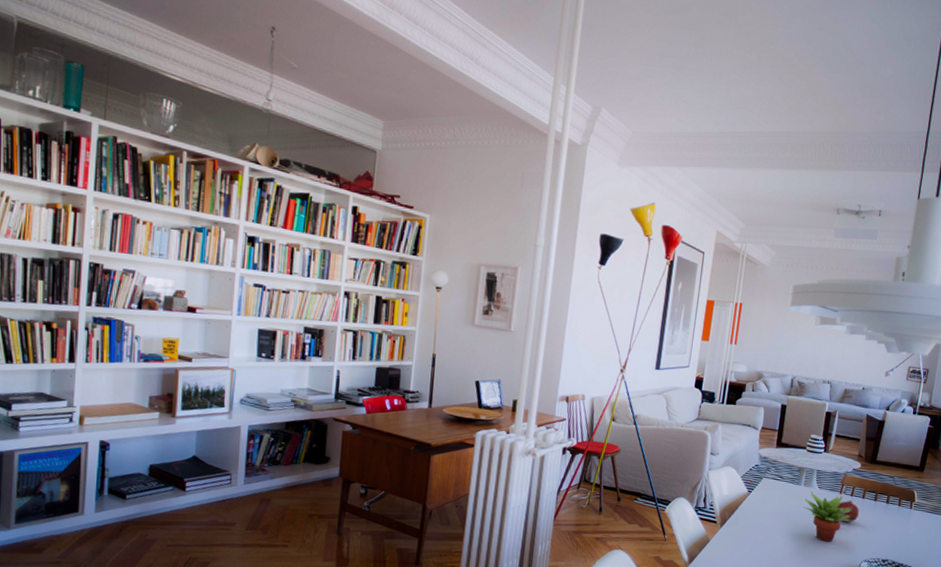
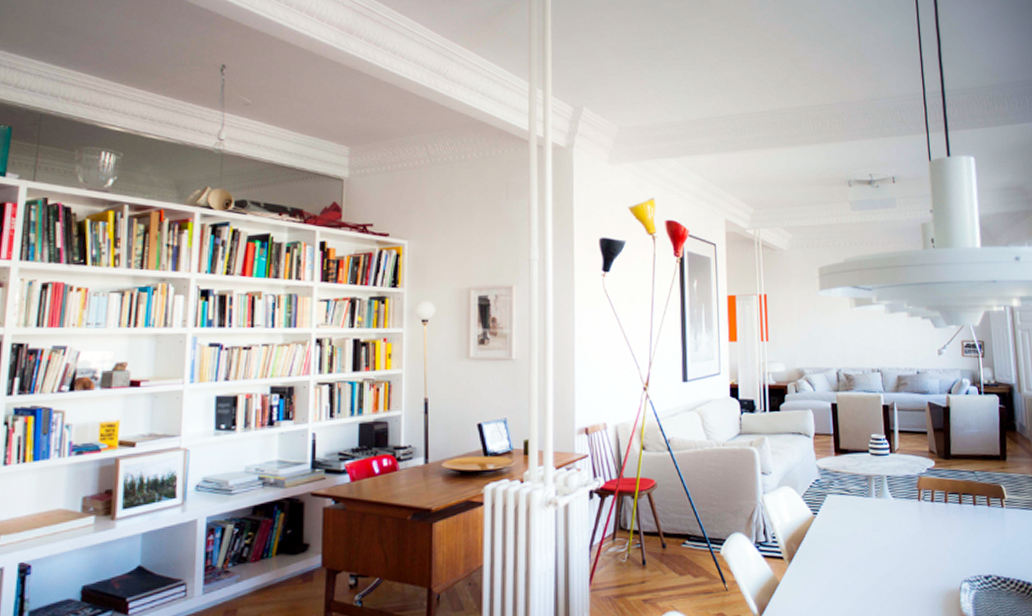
succulent plant: present [803,491,852,542] -> none [880,502,937,563]
fruit: present [835,500,859,523] -> none [917,508,945,535]

